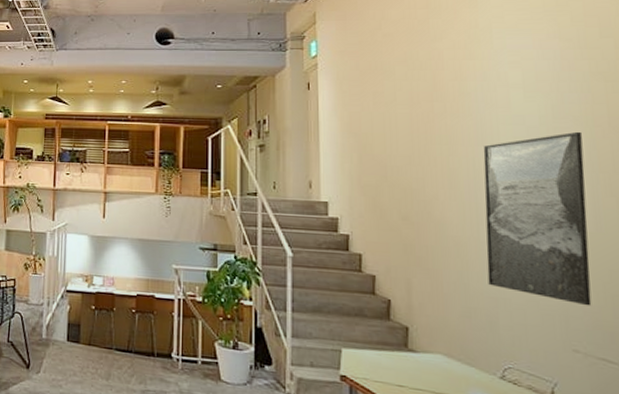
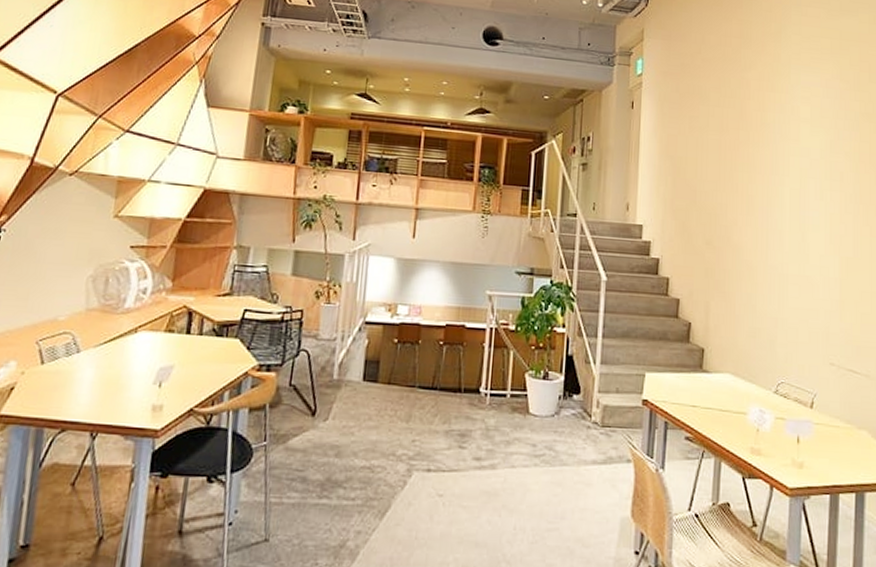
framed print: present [483,131,592,306] -> none [771,165,851,324]

